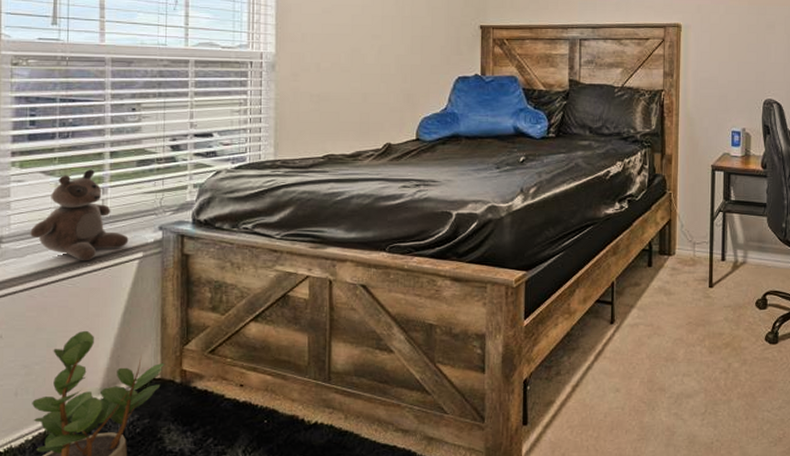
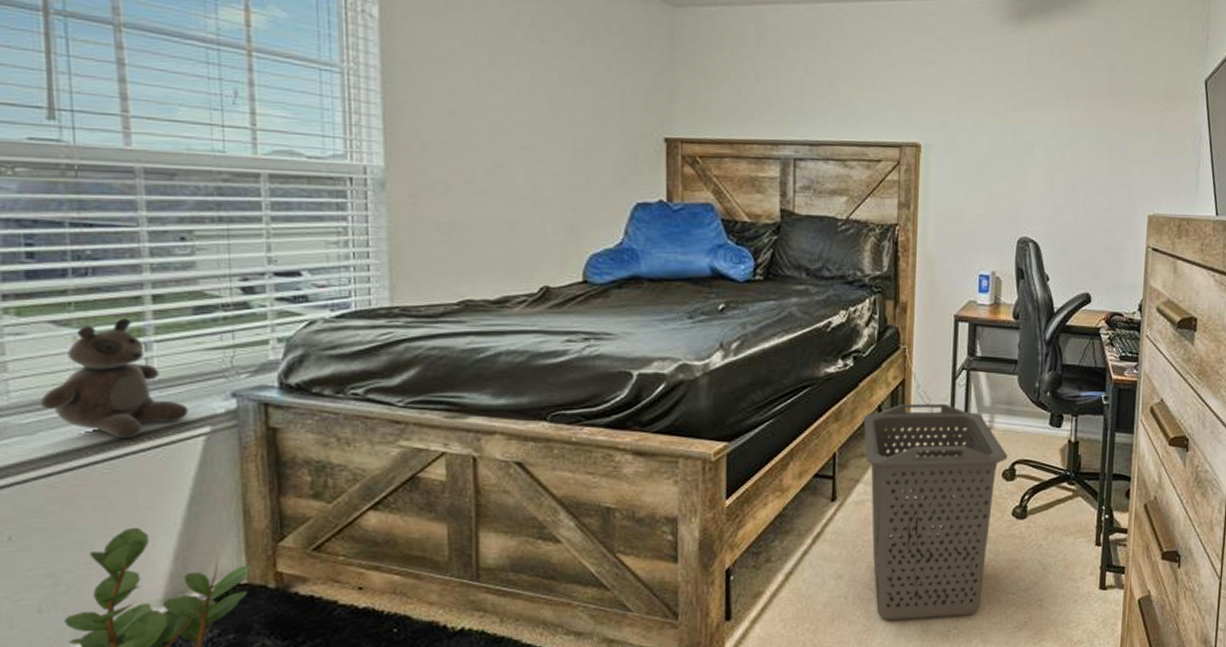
laundry basket: none [636,240,760,431] -> present [863,403,1008,620]

